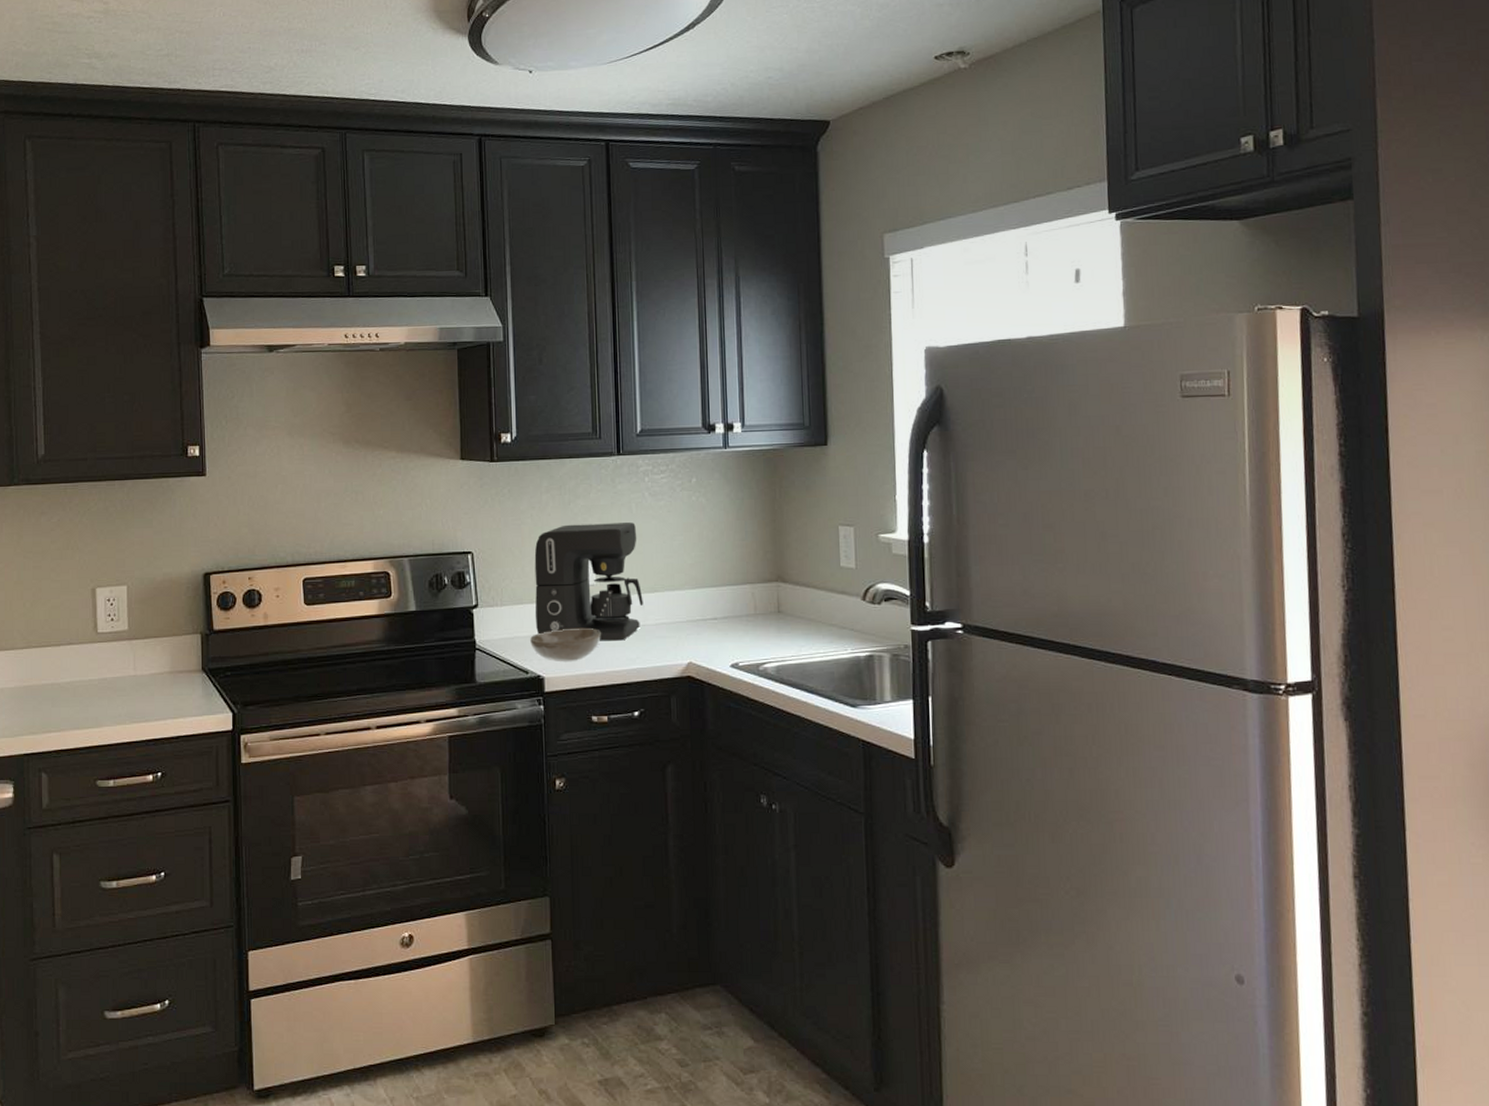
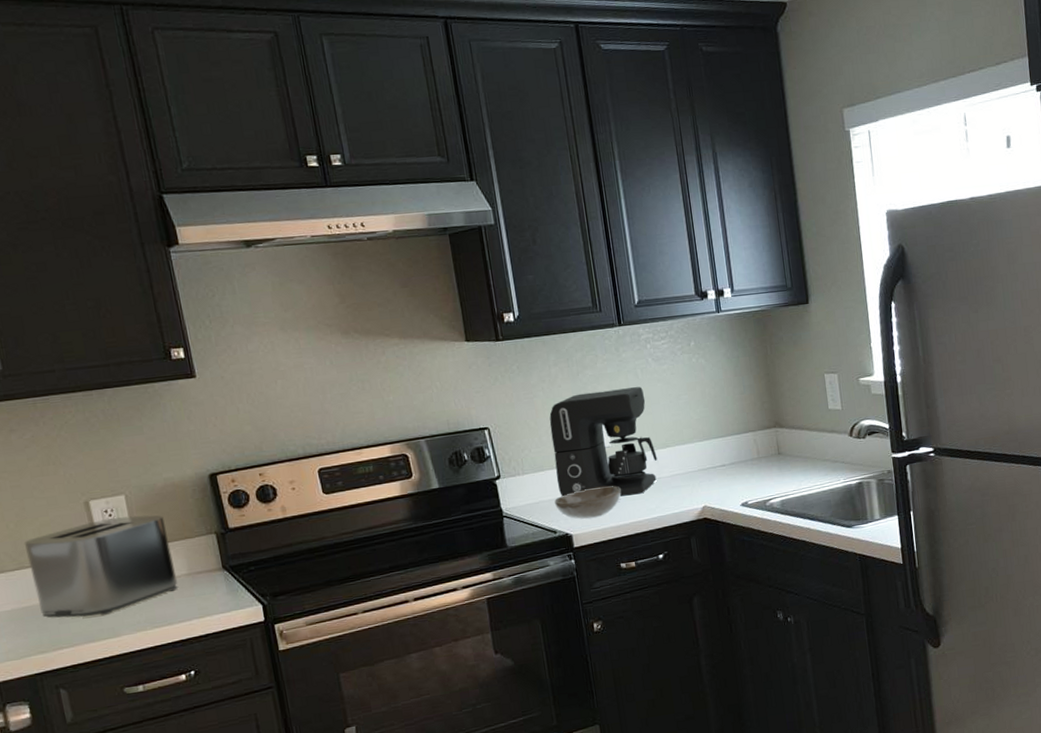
toaster: none [35,607,160,703] -> present [24,515,179,618]

